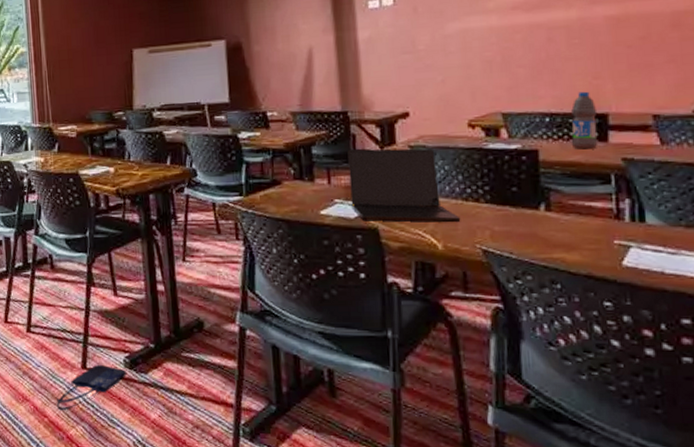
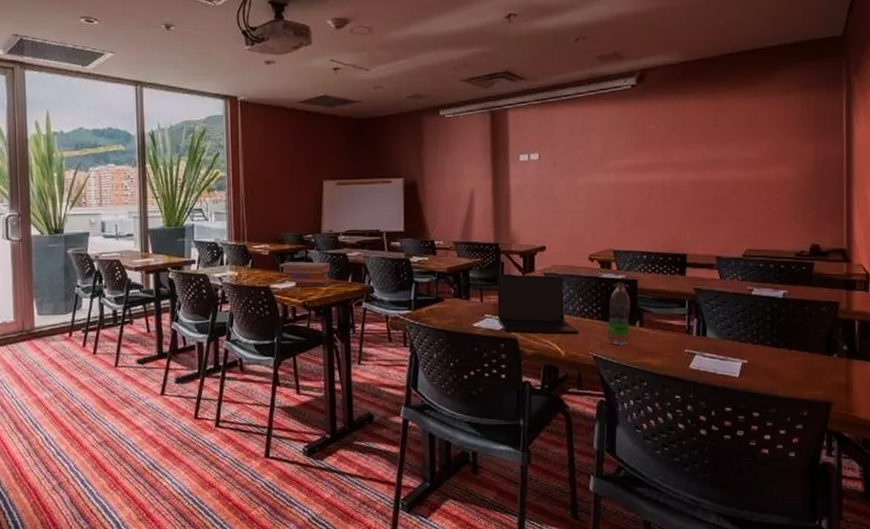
shopping bag: present [57,364,126,411] -> none [241,453,305,495]
books: none [89,143,146,173] -> present [280,262,331,288]
bottle: none [499,154,532,237] -> present [608,282,631,346]
water bottle: present [571,91,598,149] -> none [660,236,680,281]

